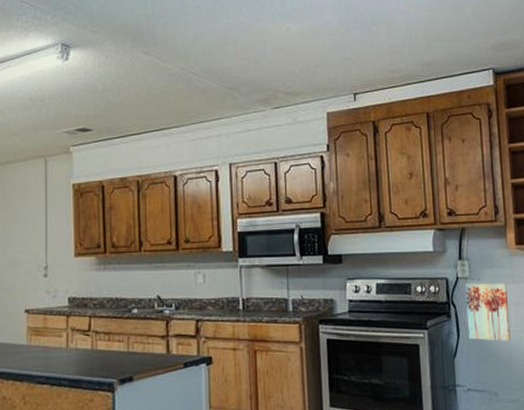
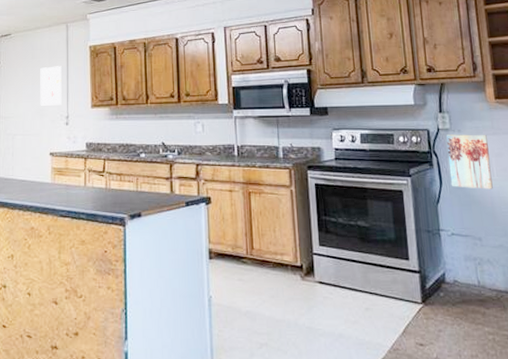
wall art: none [13,207,39,255] -> present [40,66,62,106]

